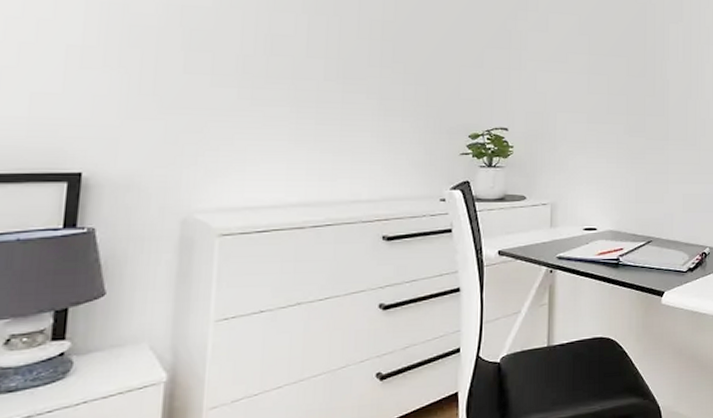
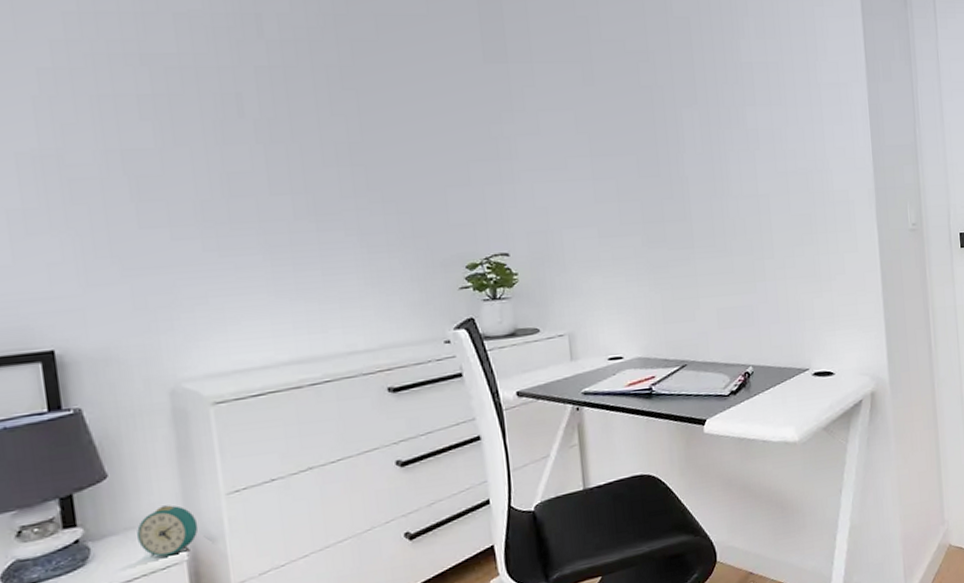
alarm clock: none [122,327,183,377] -> present [137,505,199,557]

